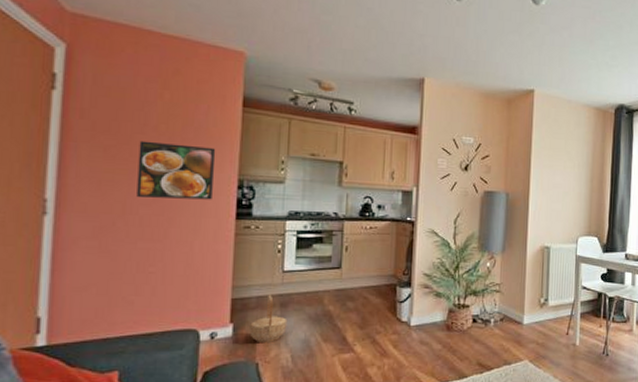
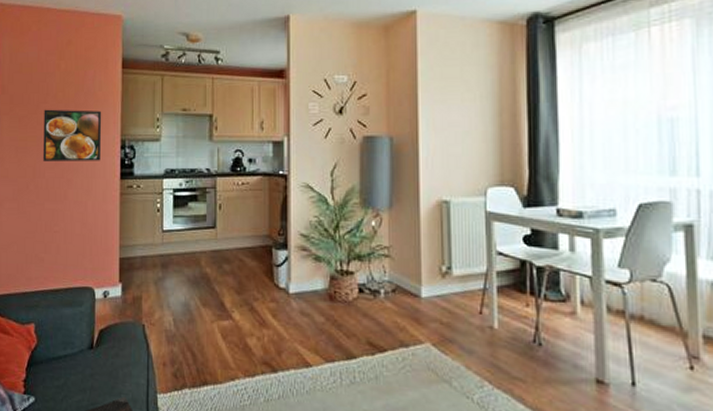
basket: present [249,295,288,344] -> none [136,255,169,305]

